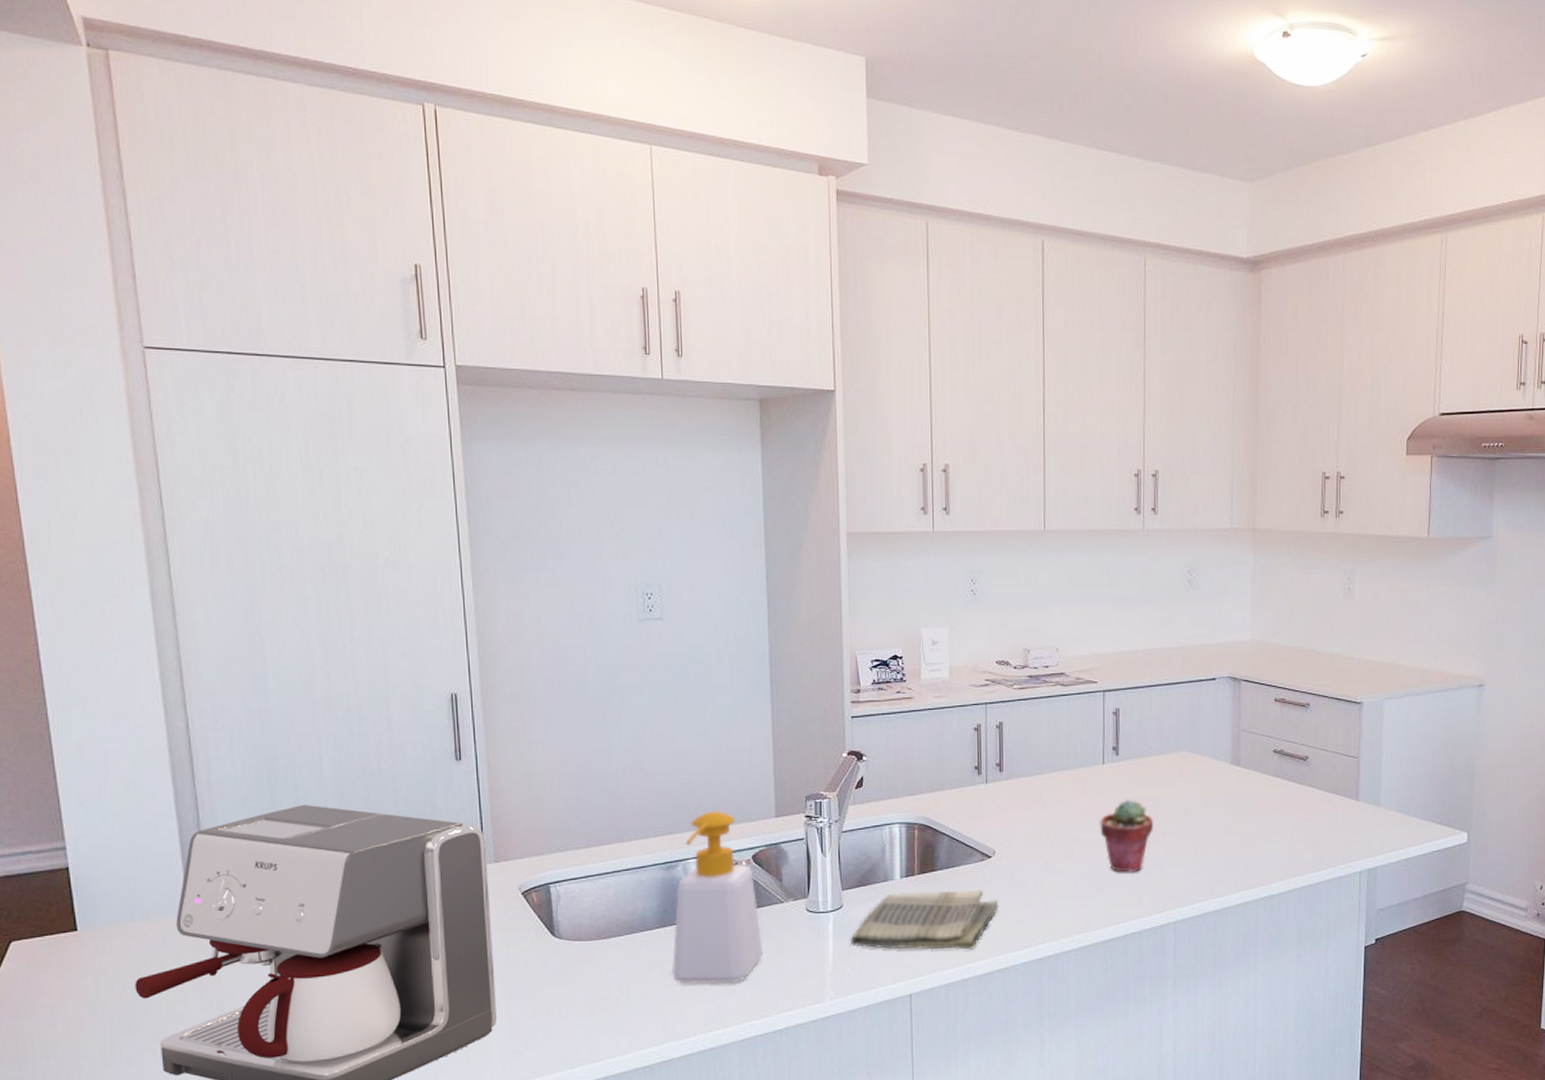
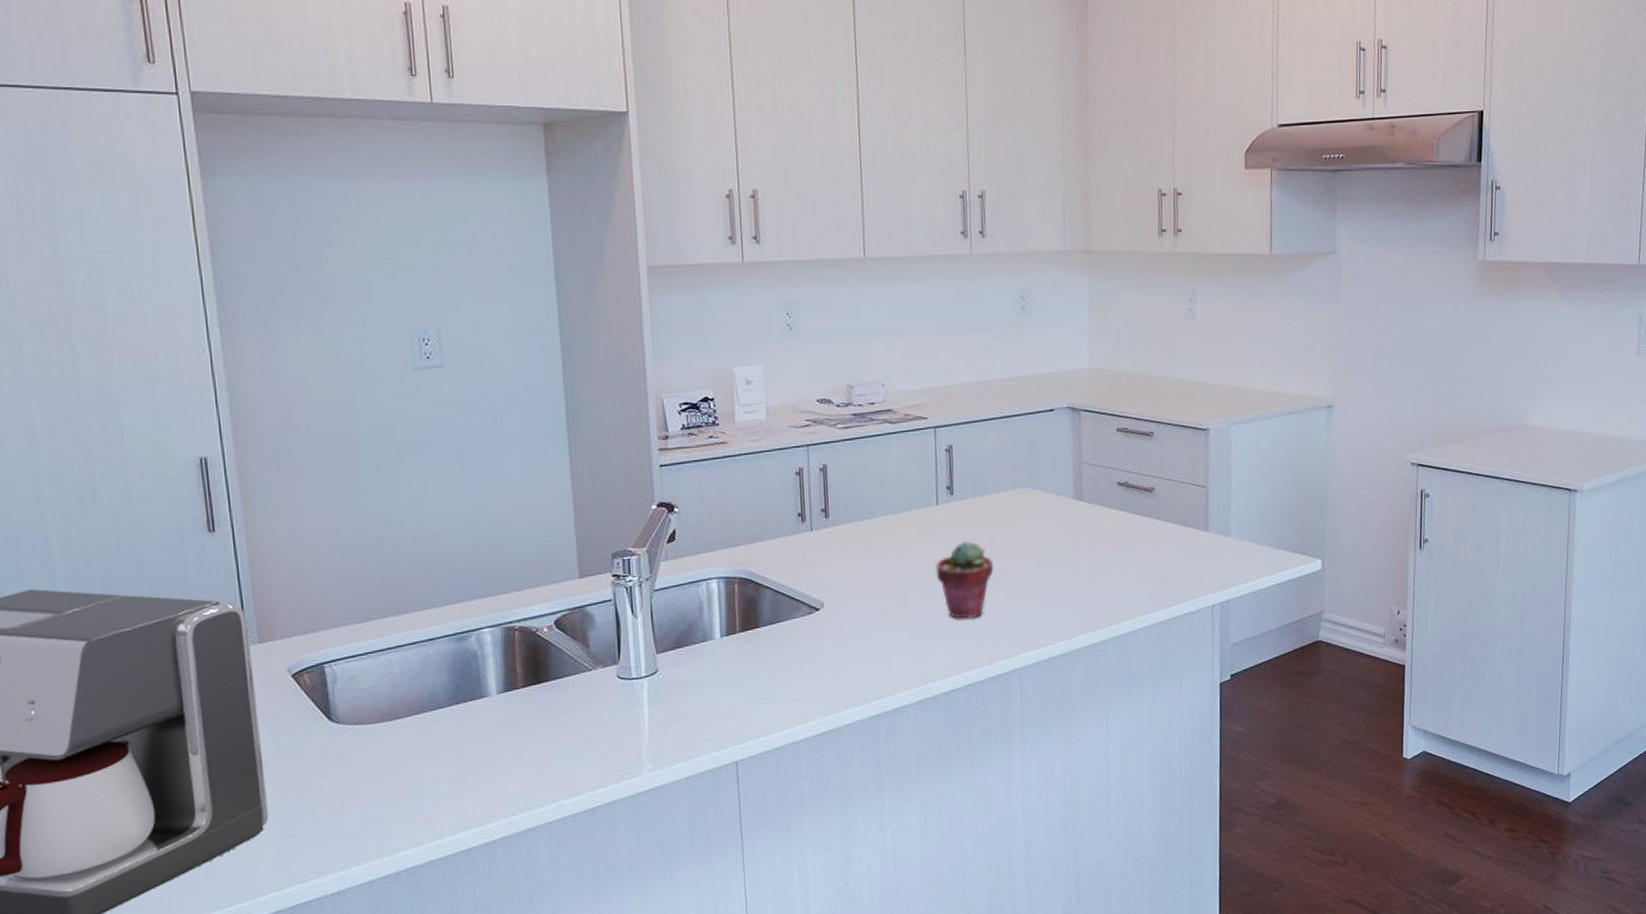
soap bottle: present [671,810,764,984] -> none [467,574,571,765]
dish towel: present [850,889,999,950] -> none [667,644,830,715]

